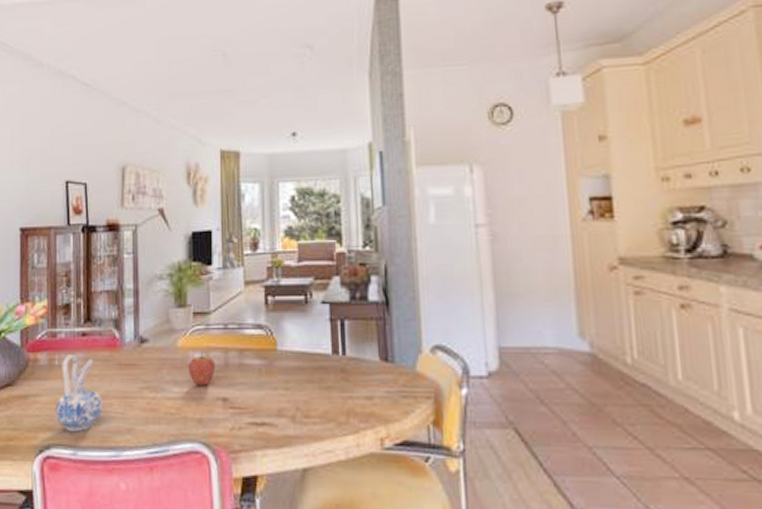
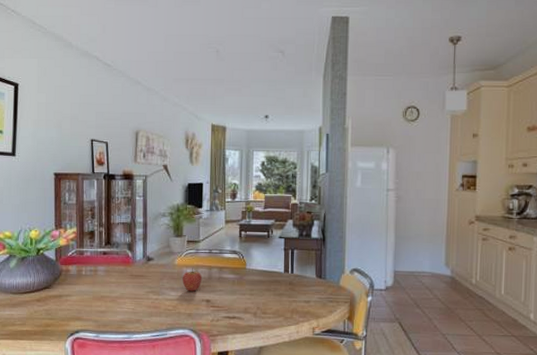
ceramic pitcher: present [55,354,102,433] -> none [83,267,118,322]

